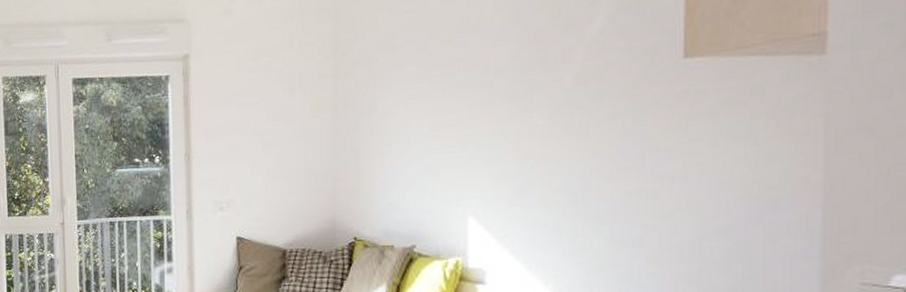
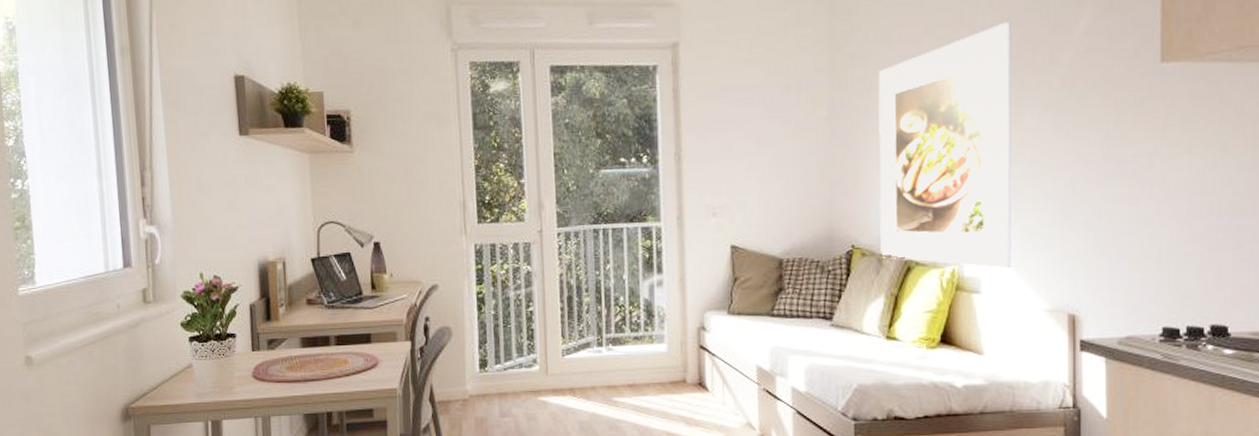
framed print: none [382,24,520,261] -> present [878,22,1012,269]

